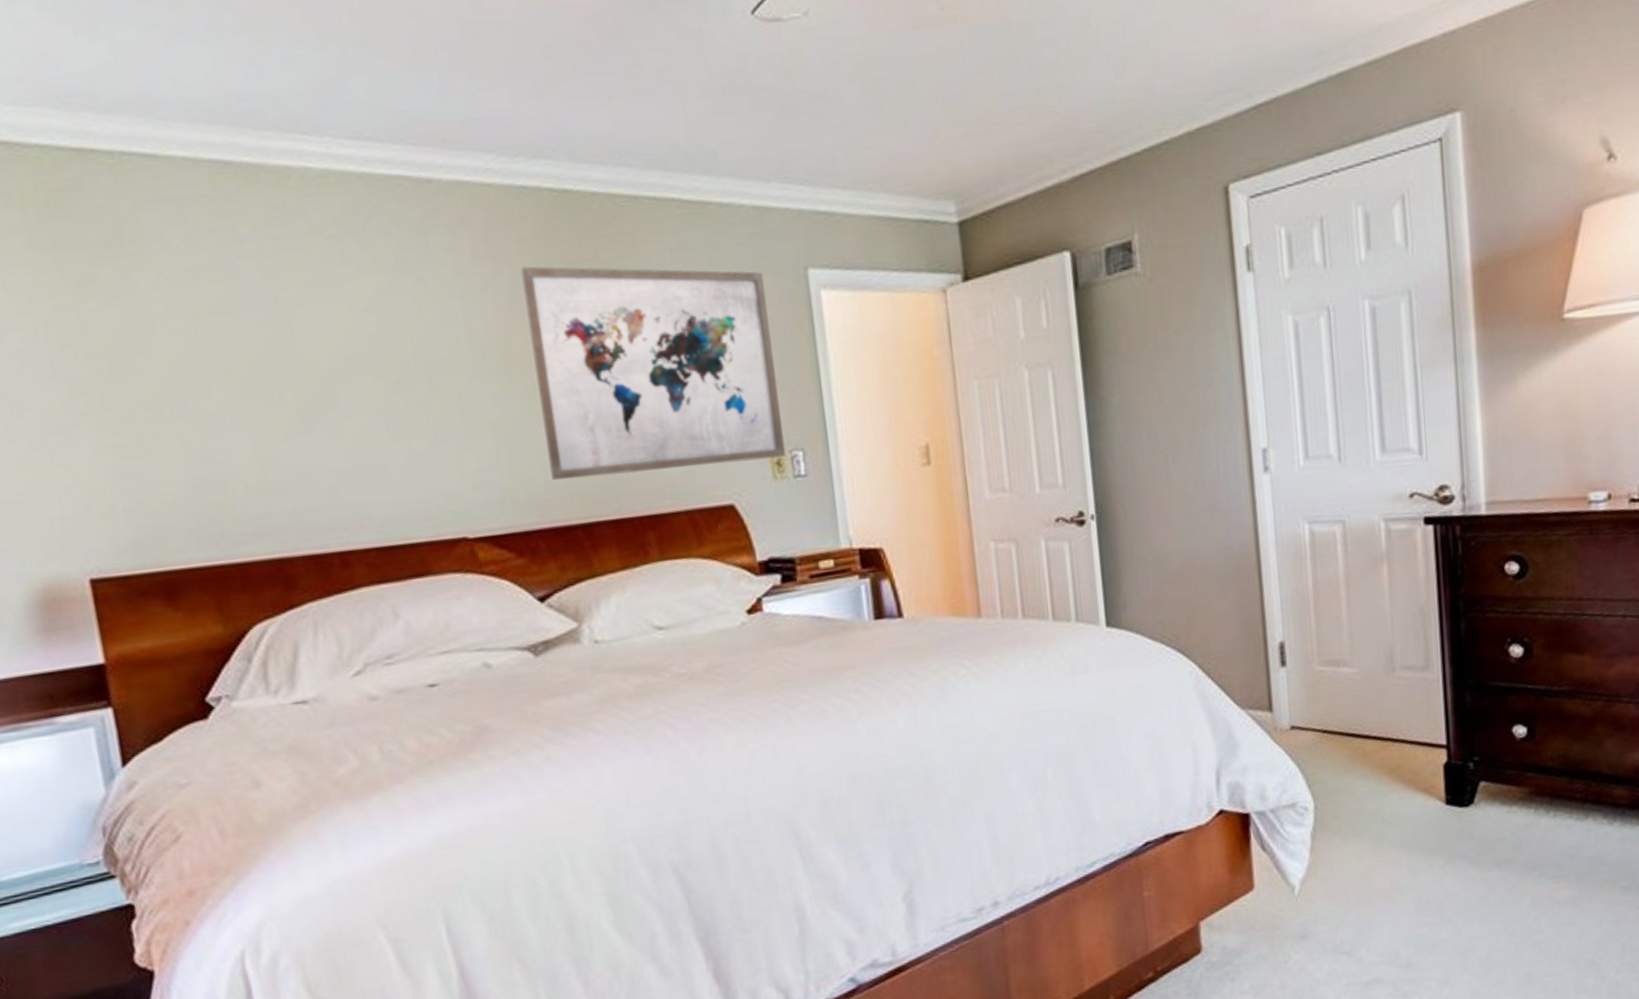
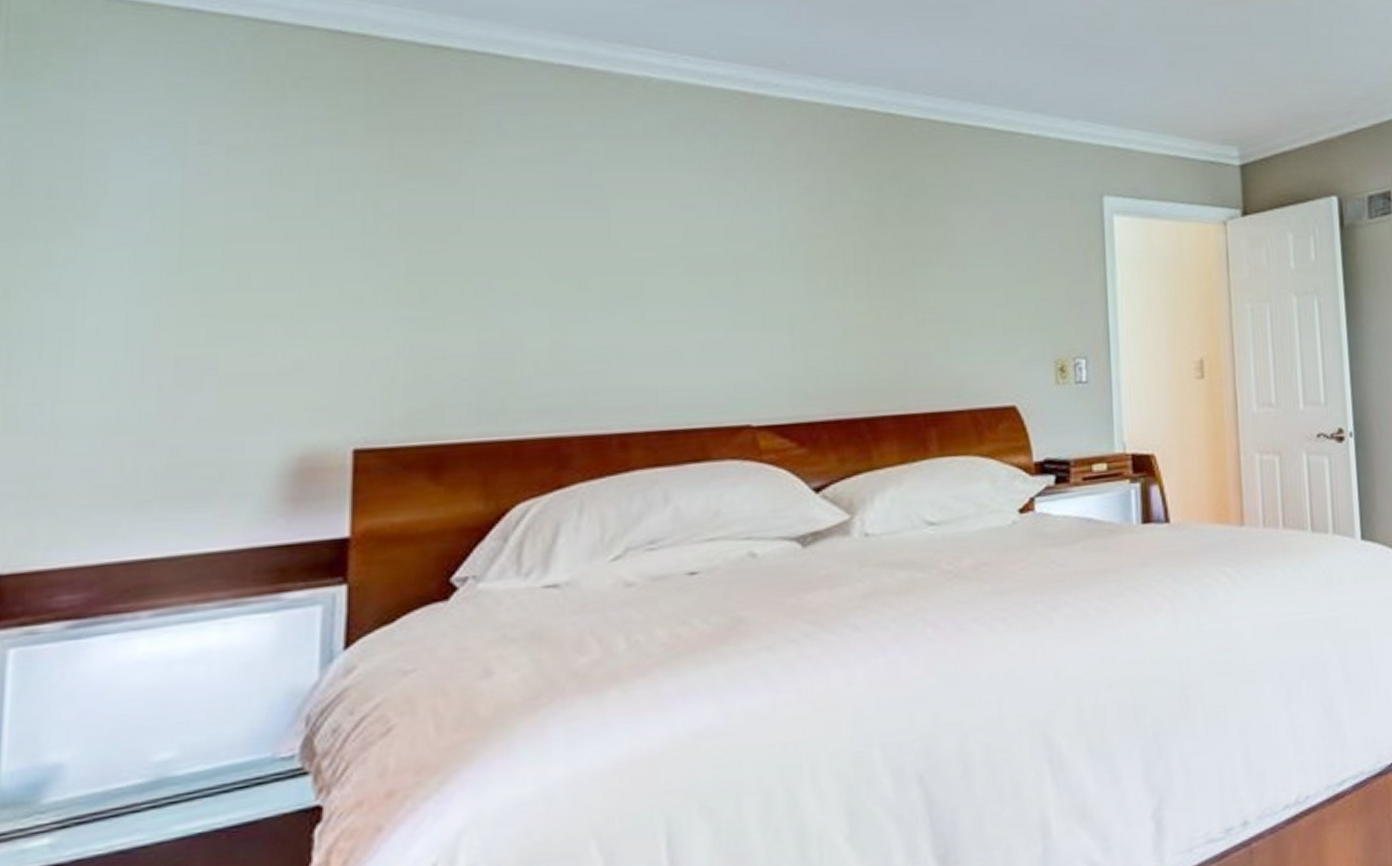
wall art: present [520,266,785,480] -> none [837,177,1069,374]

